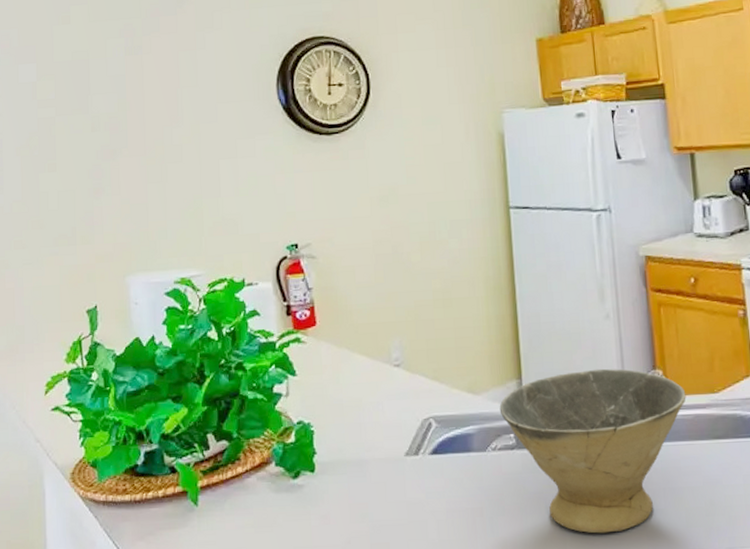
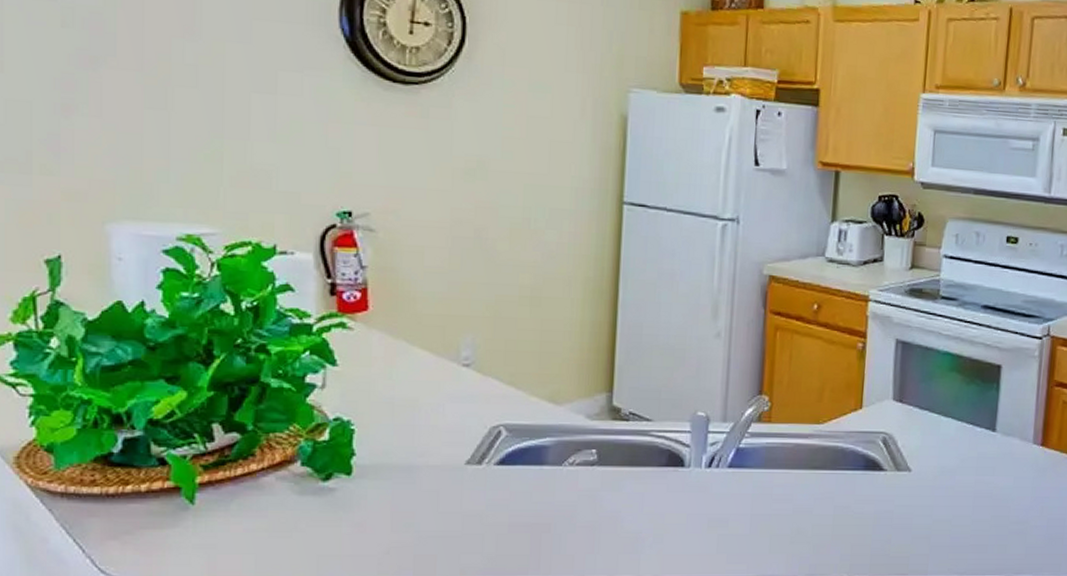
bowl: present [499,368,686,534] -> none [583,389,790,555]

